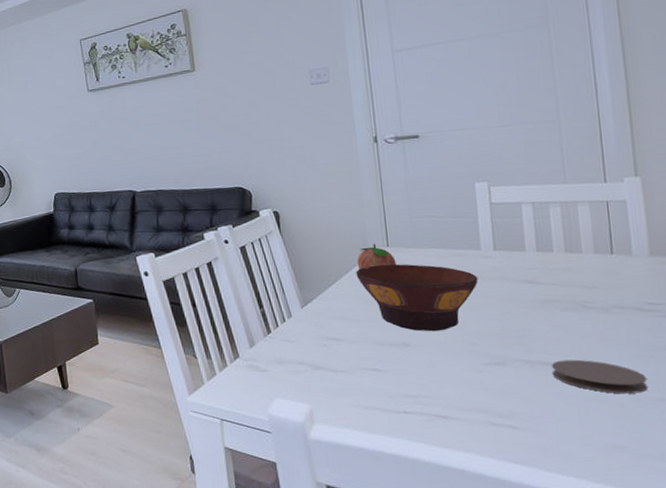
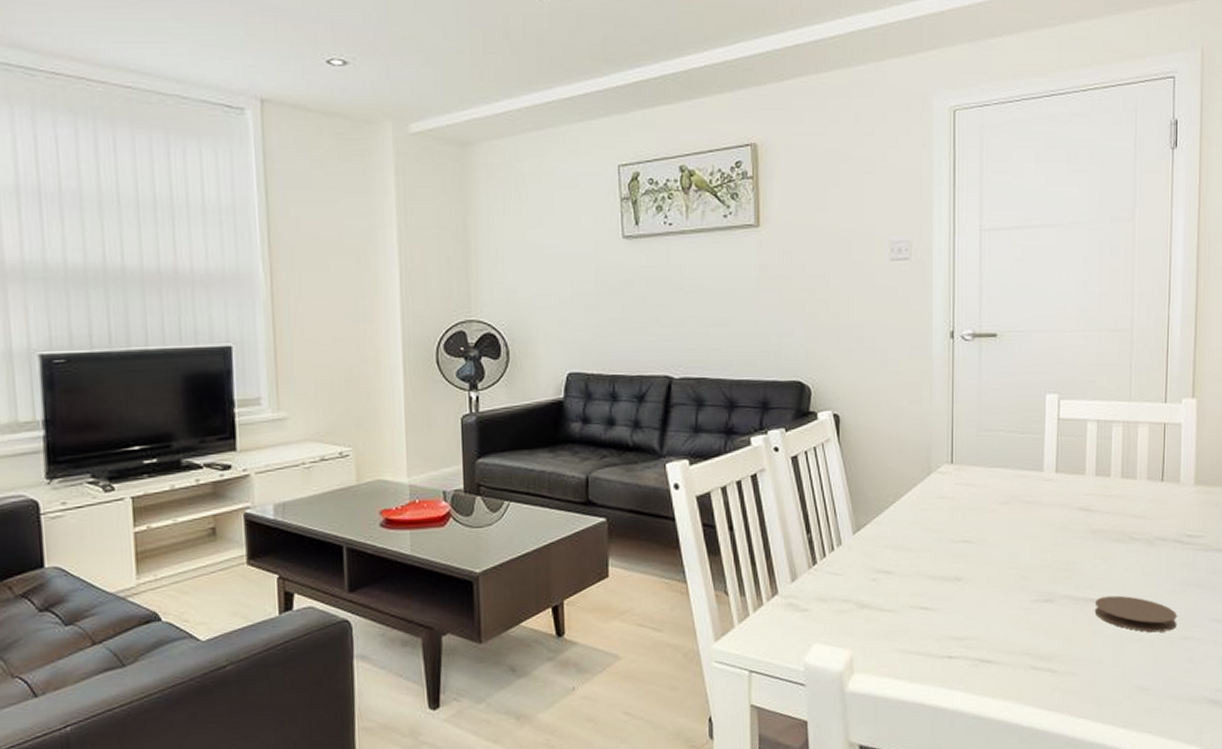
bowl: present [355,264,478,332] -> none [915,484,1038,564]
fruit: present [357,244,397,270] -> none [918,460,959,490]

